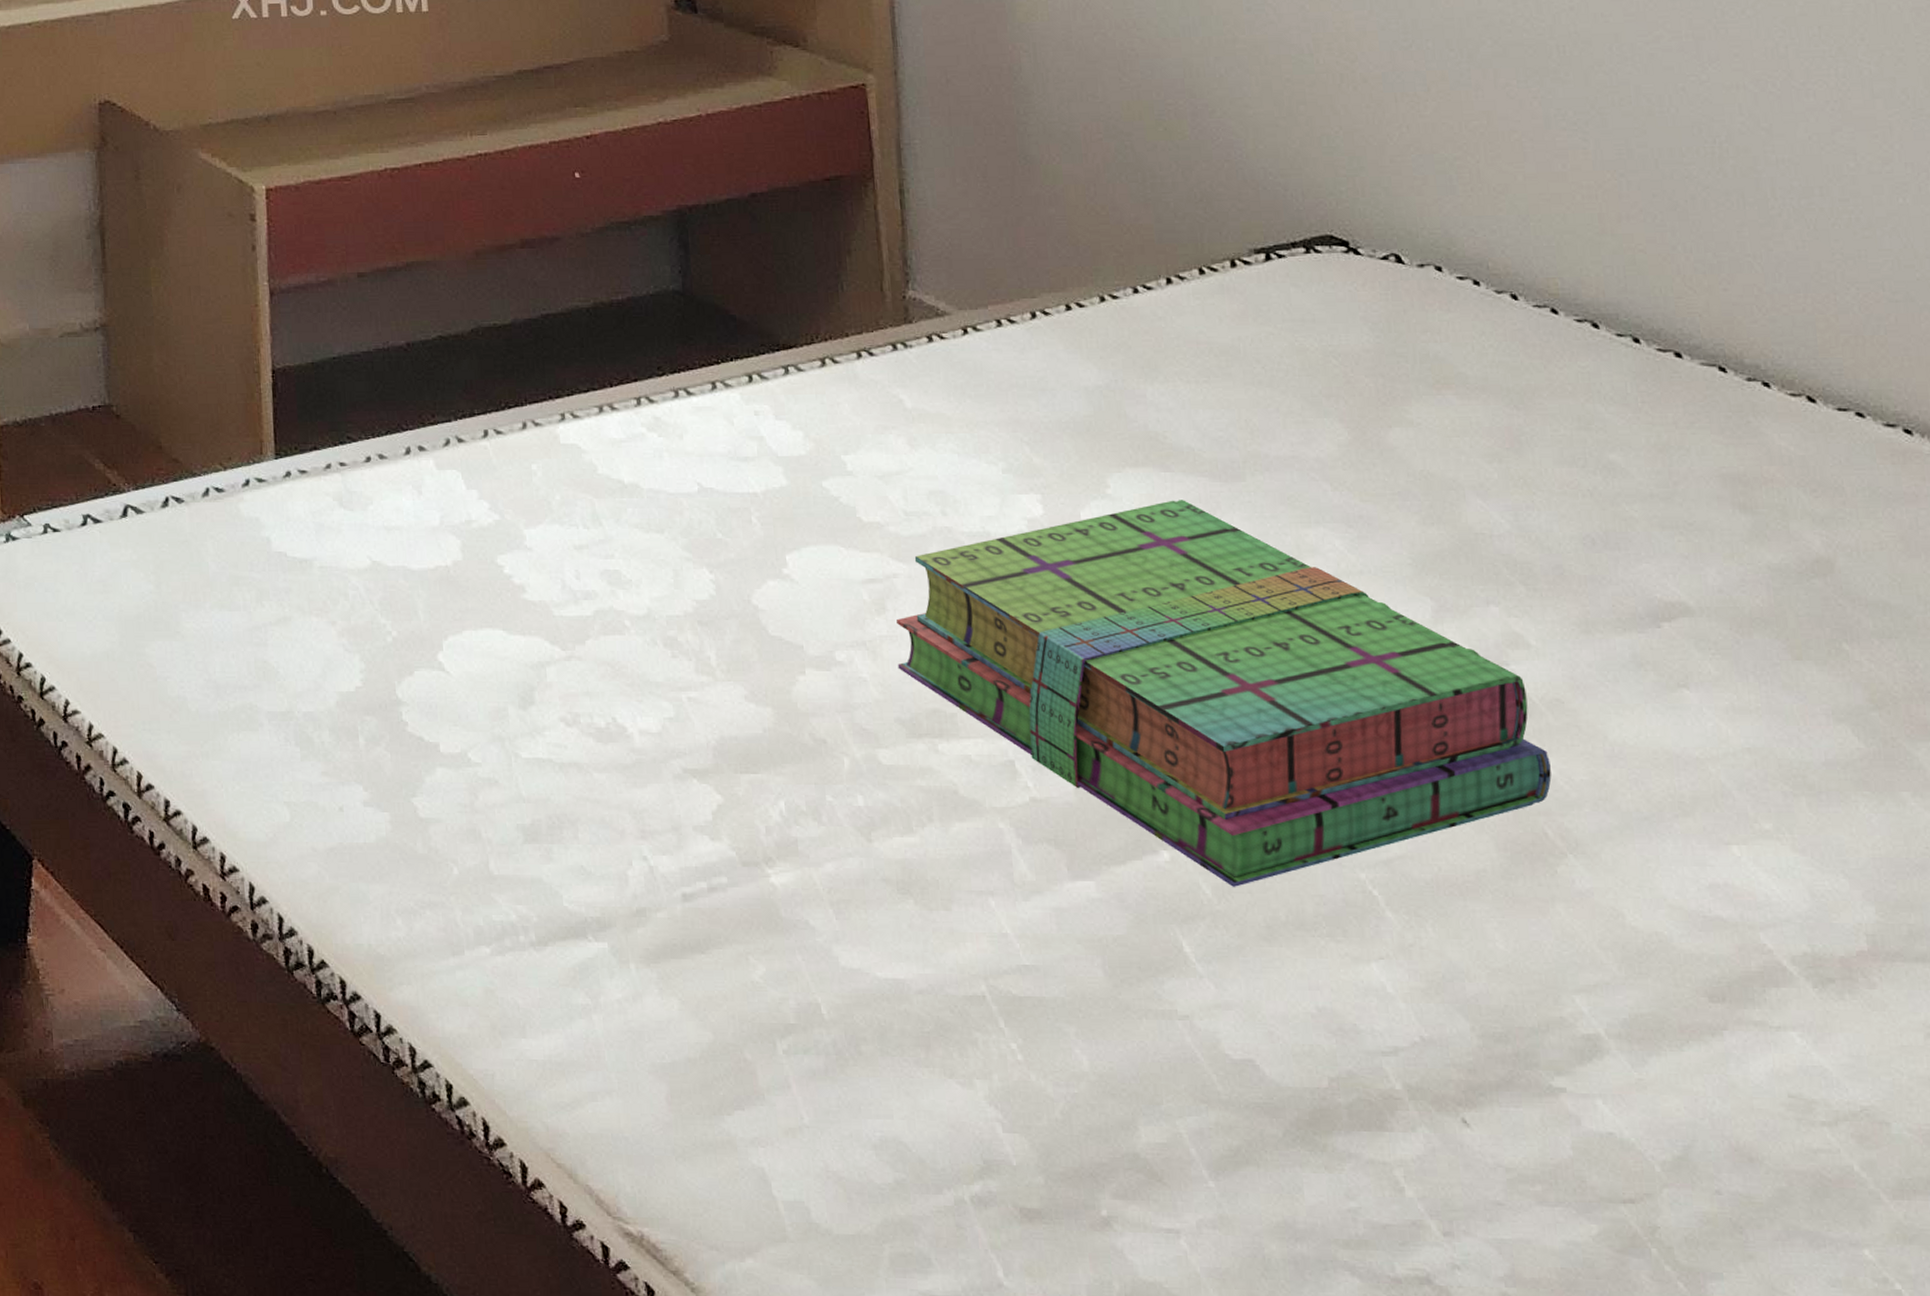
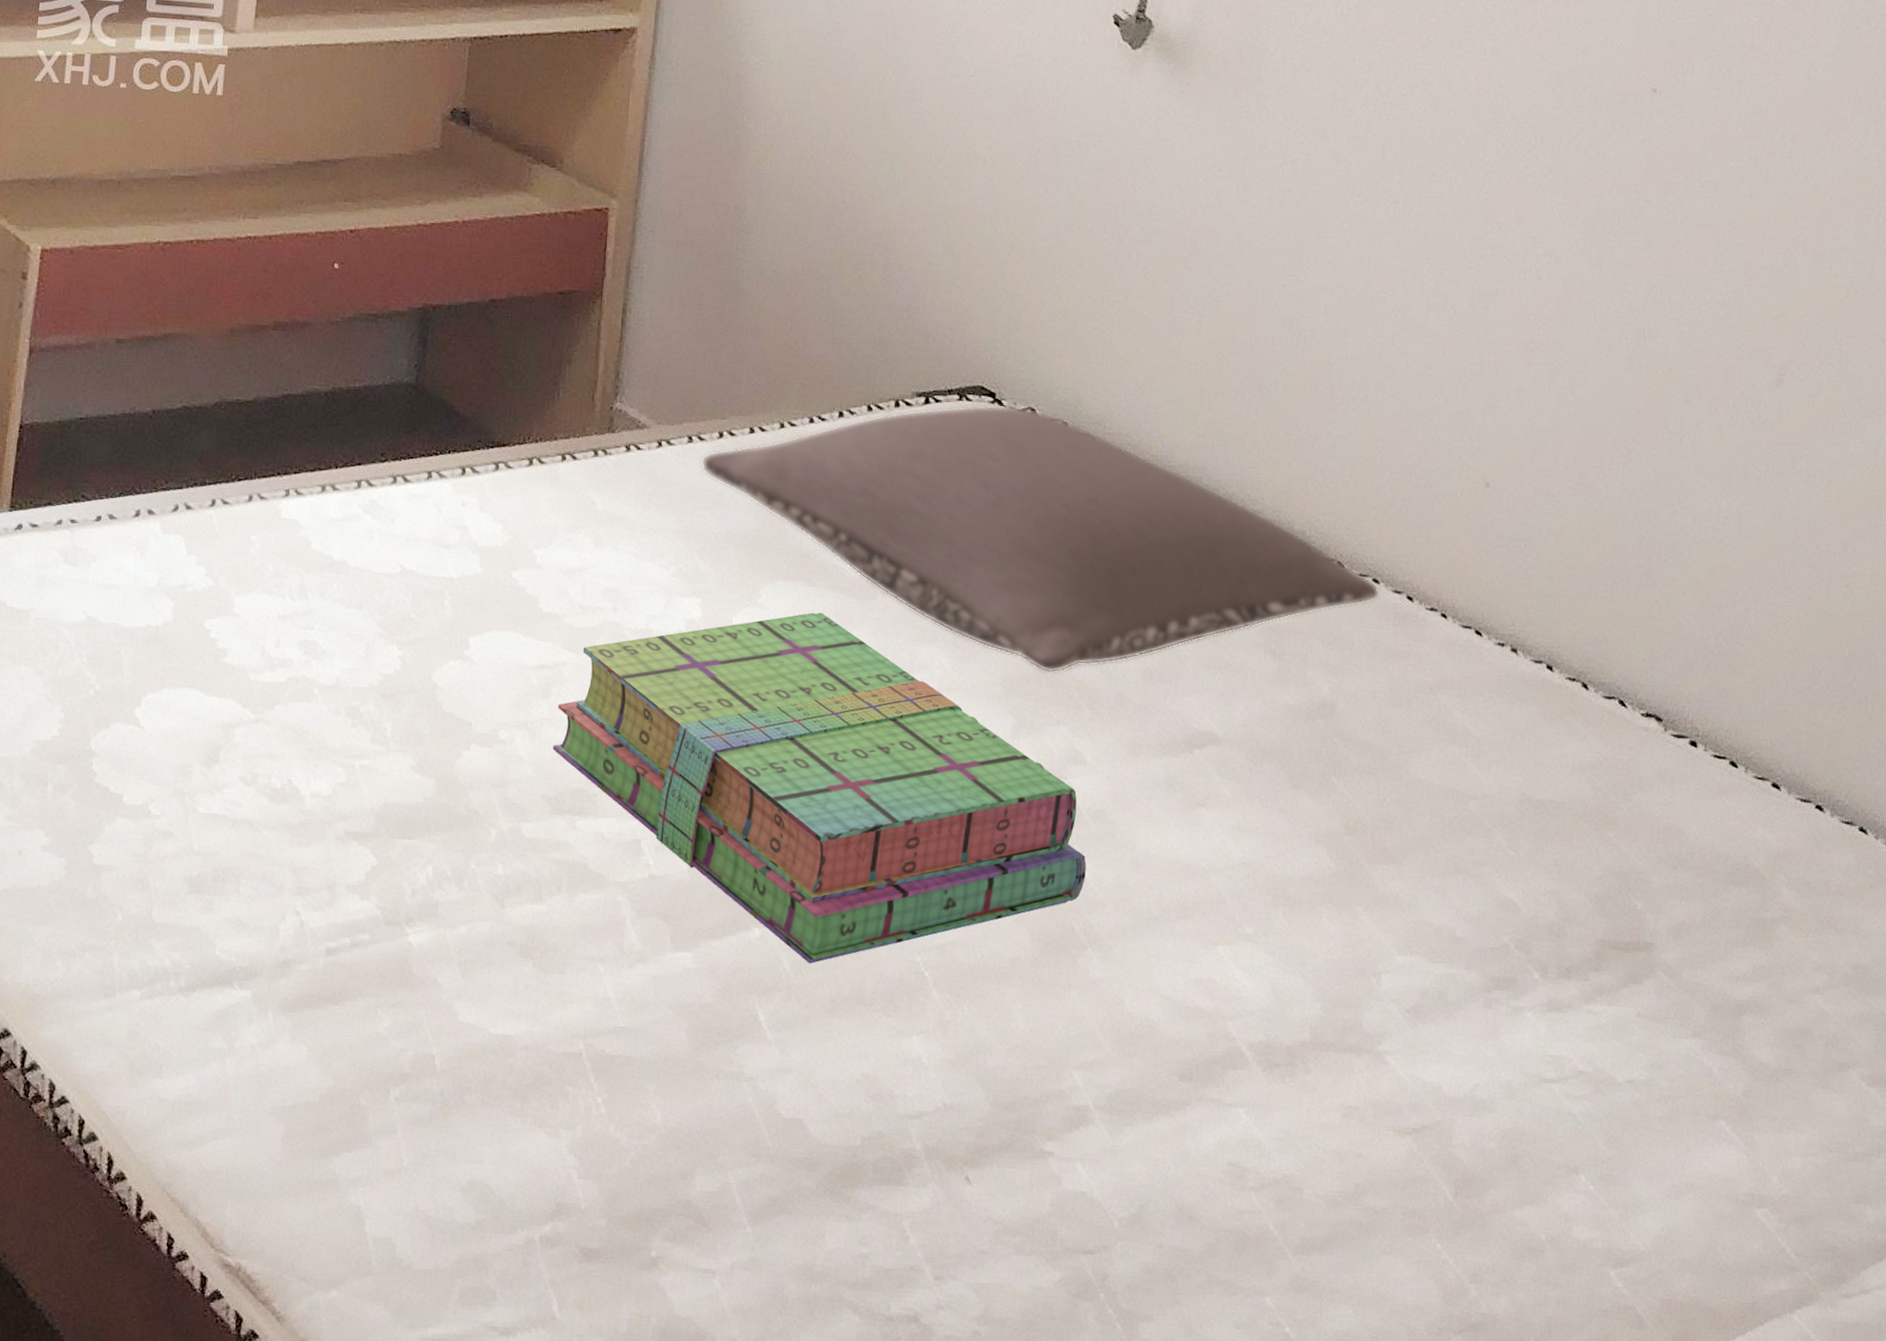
pillow: none [1015,253,1868,549] -> present [701,405,1380,674]

